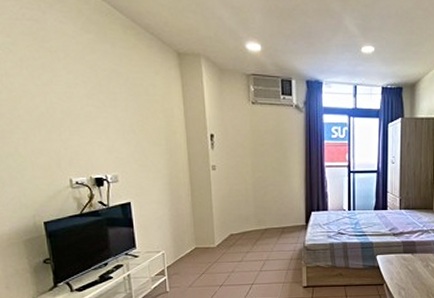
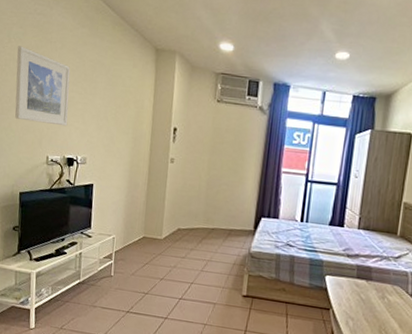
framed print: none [8,58,89,145] -> present [15,46,71,127]

